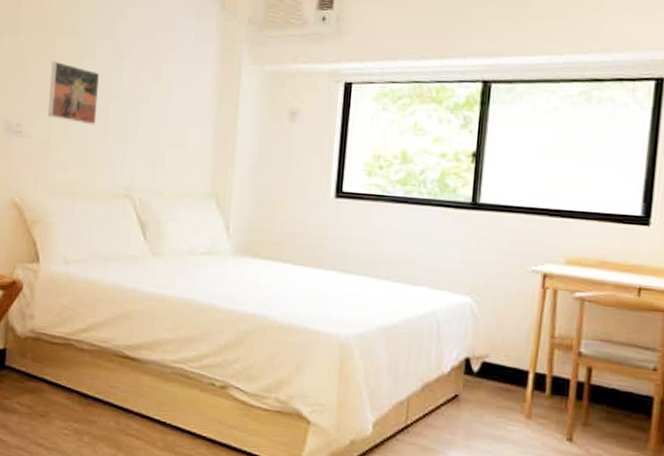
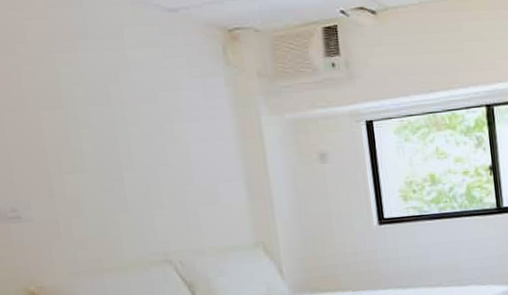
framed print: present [47,61,100,125] -> none [39,136,110,198]

